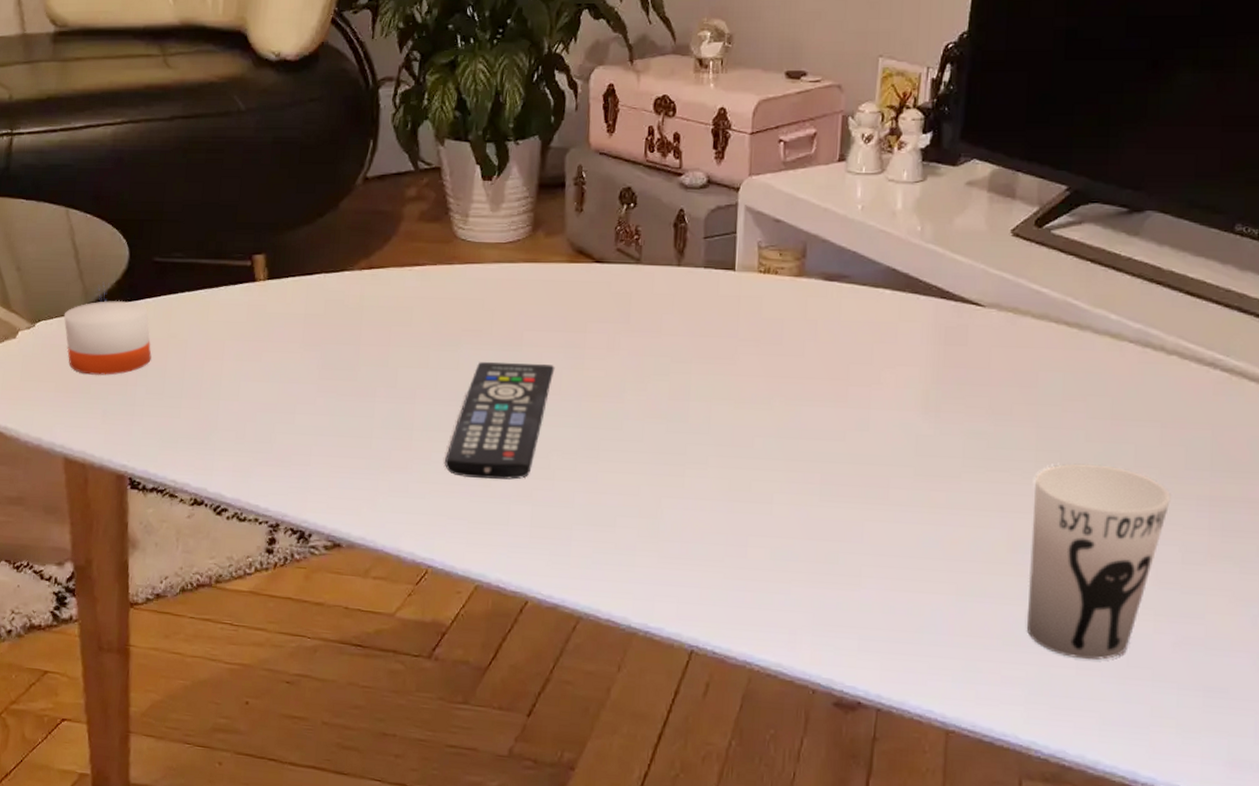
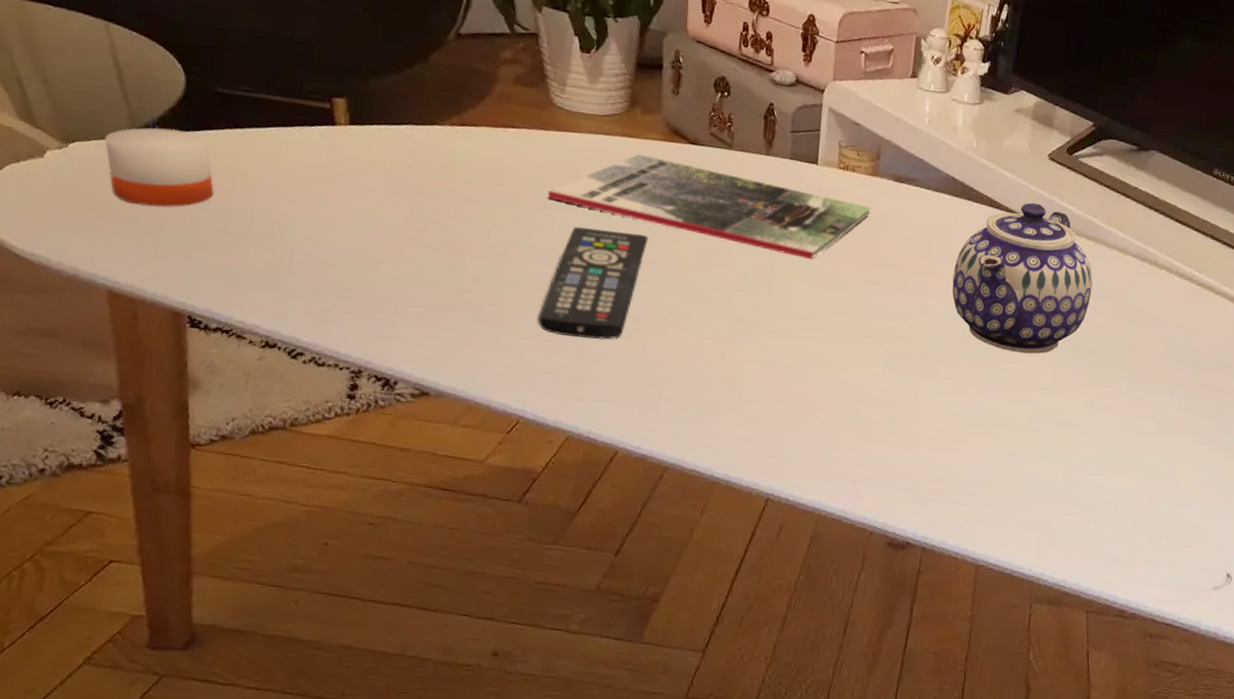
magazine: none [453,279,798,378] -> present [548,154,871,260]
teapot: none [899,289,1078,470] -> present [952,202,1093,354]
cup: present [1027,463,1172,660] -> none [1043,351,1155,509]

